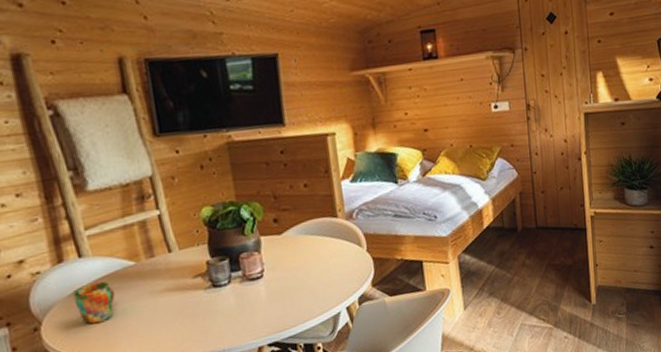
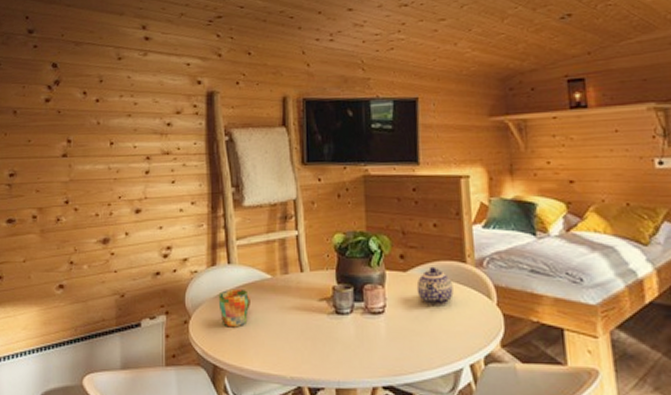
teapot: none [292,225,328,263] -> present [416,266,454,306]

